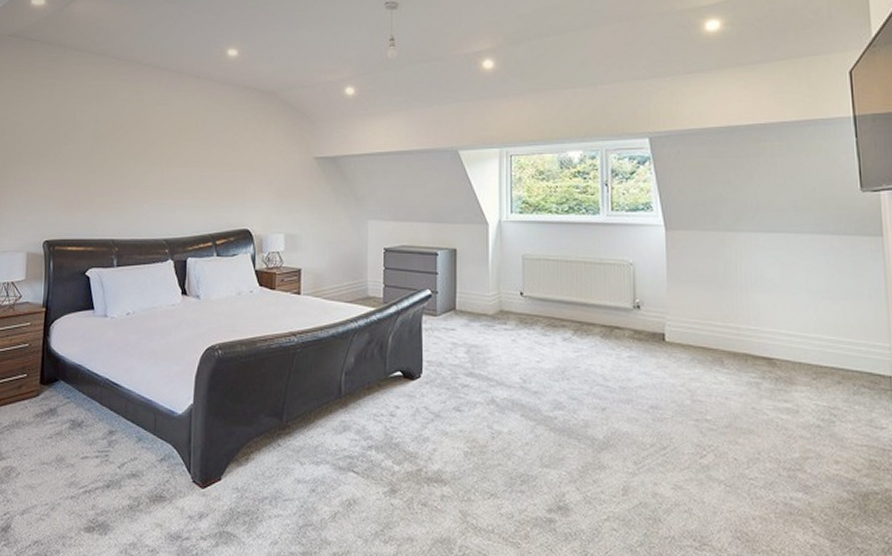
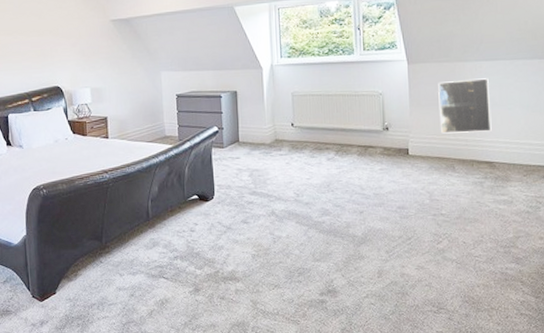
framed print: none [703,253,771,320] -> present [438,78,492,134]

